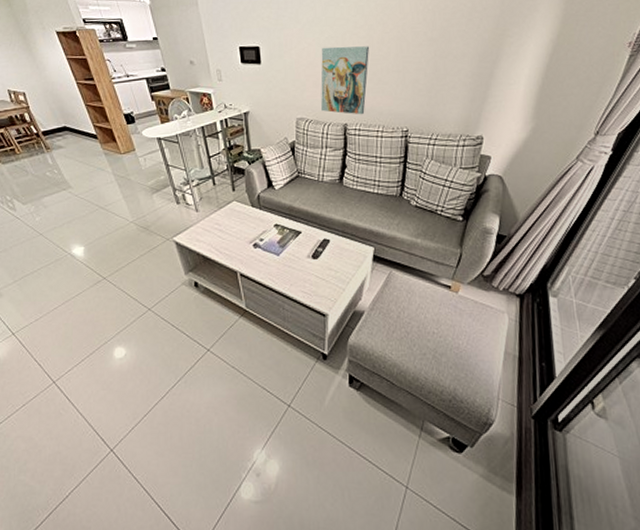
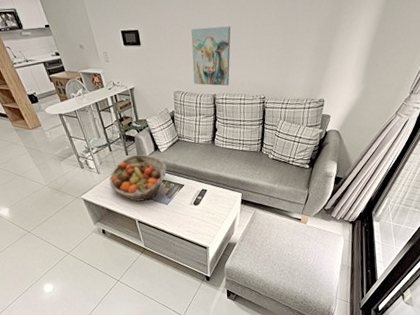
fruit basket: none [209,191,281,249] -> present [109,154,167,202]

